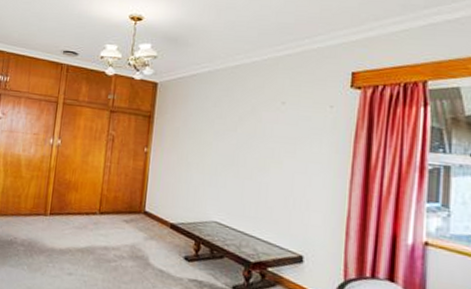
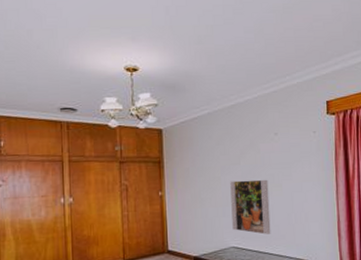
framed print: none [217,148,267,216] -> present [230,179,271,235]

